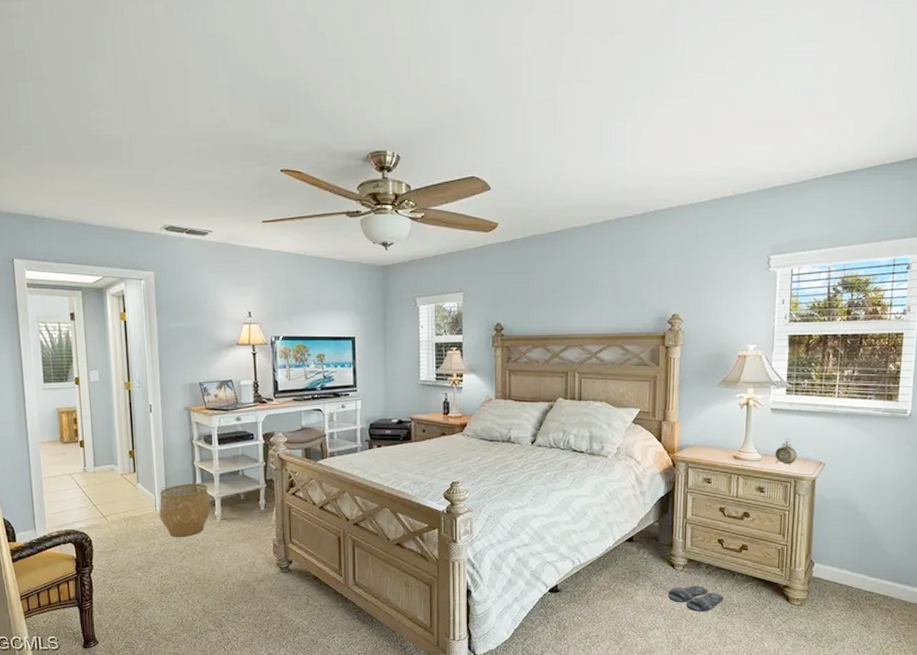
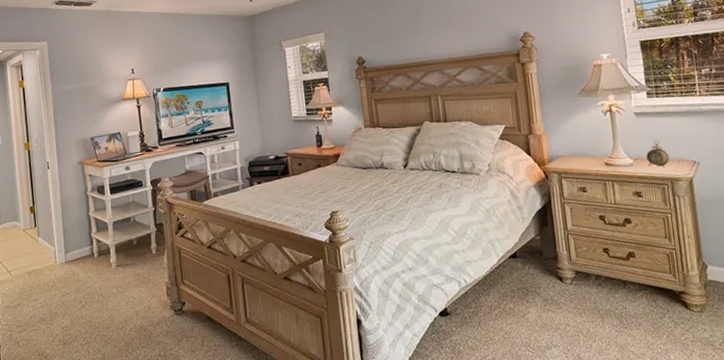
basket: present [159,483,211,537] -> none [58,232,107,287]
slippers: present [669,585,724,612] -> none [561,298,619,326]

